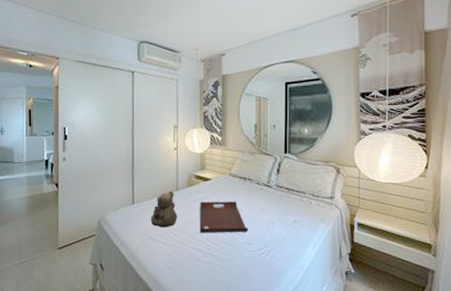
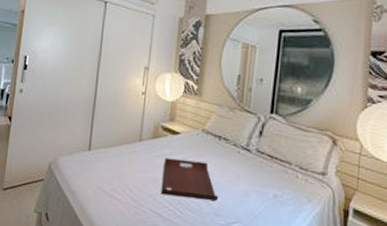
teddy bear: present [150,190,178,228] -> none [106,140,138,183]

